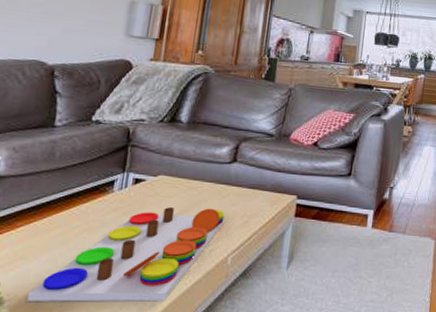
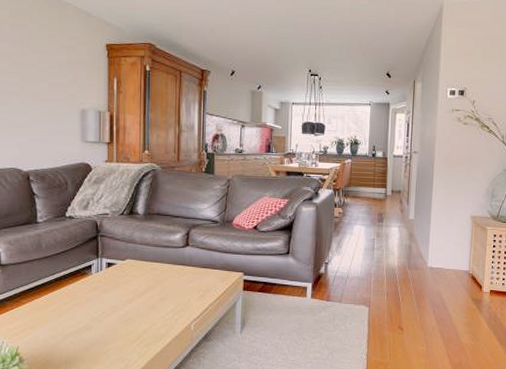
board game: present [27,207,226,302] -> none [41,285,185,360]

